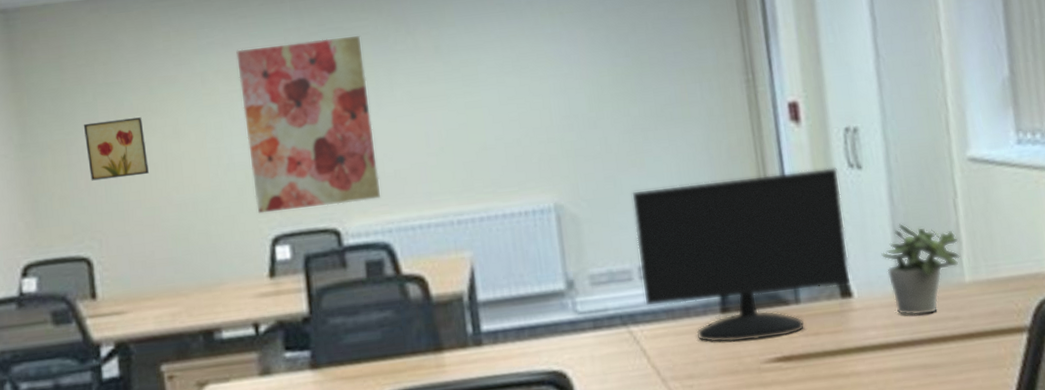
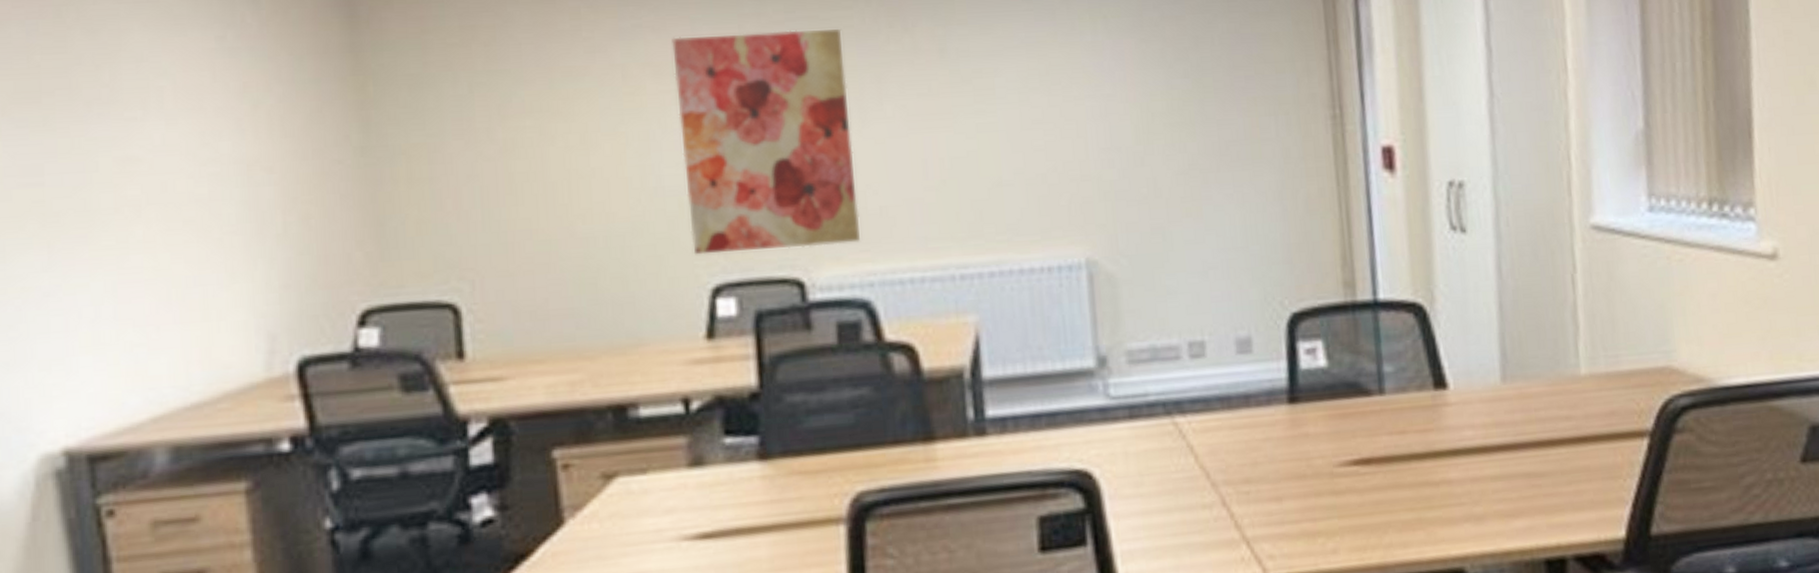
wall art: present [83,117,149,181] -> none [453,119,544,201]
computer monitor: present [631,167,852,343] -> none [1183,228,1447,440]
potted plant: present [881,223,960,316] -> none [1484,301,1576,413]

